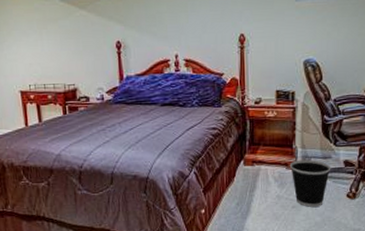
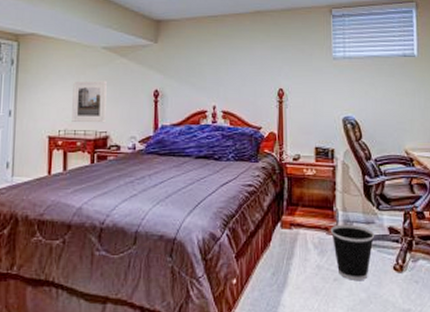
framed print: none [36,34,73,77] -> present [72,80,107,123]

